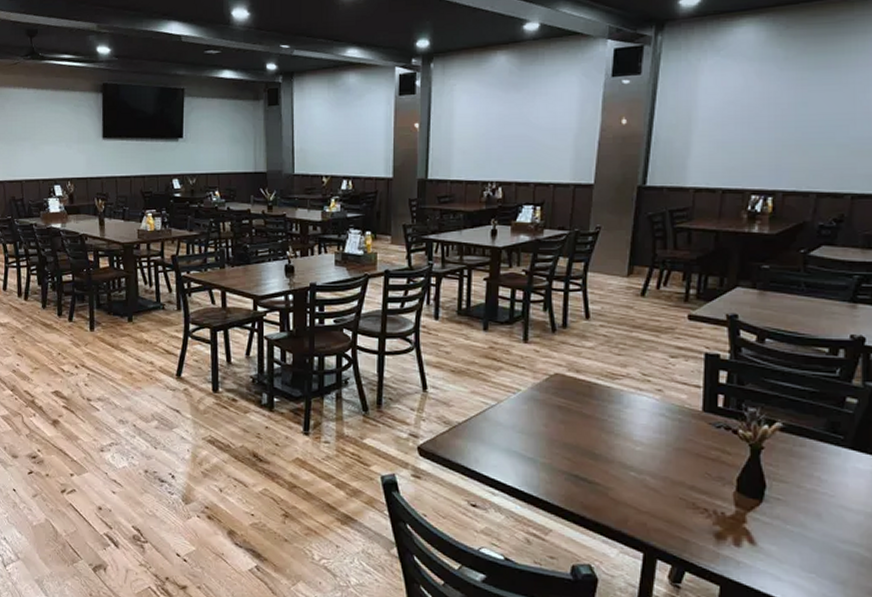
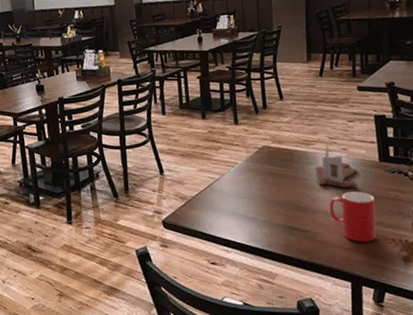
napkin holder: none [619,381,672,440] -> present [315,144,358,189]
cup: none [629,443,690,508] -> present [329,191,376,243]

